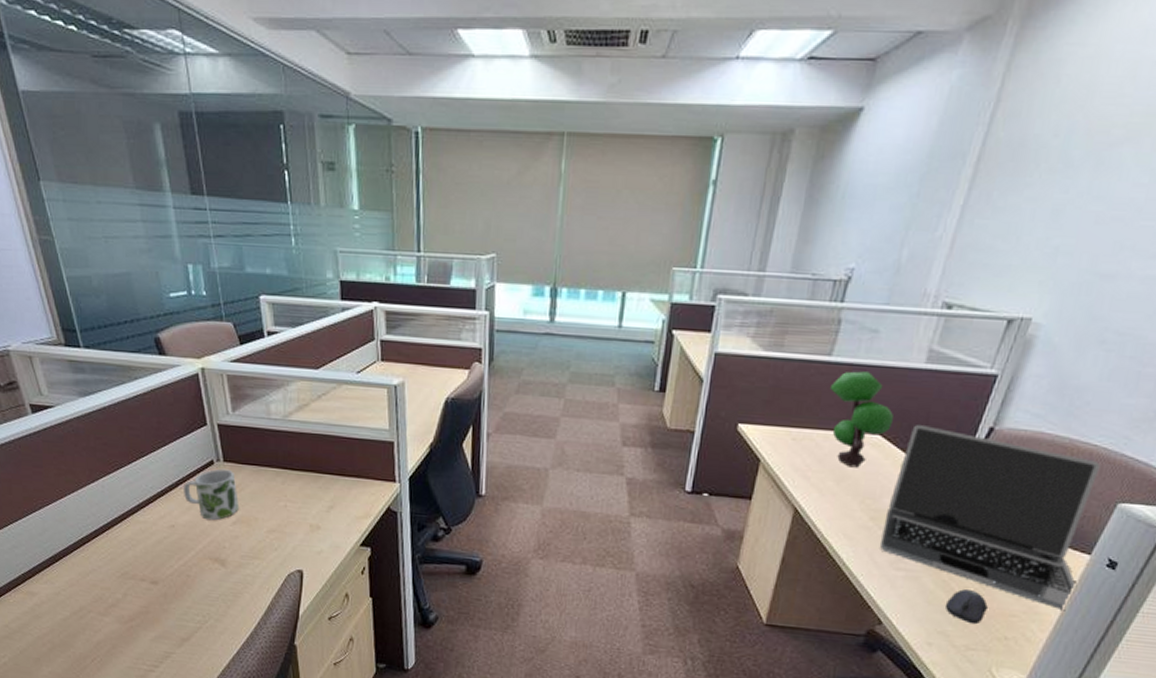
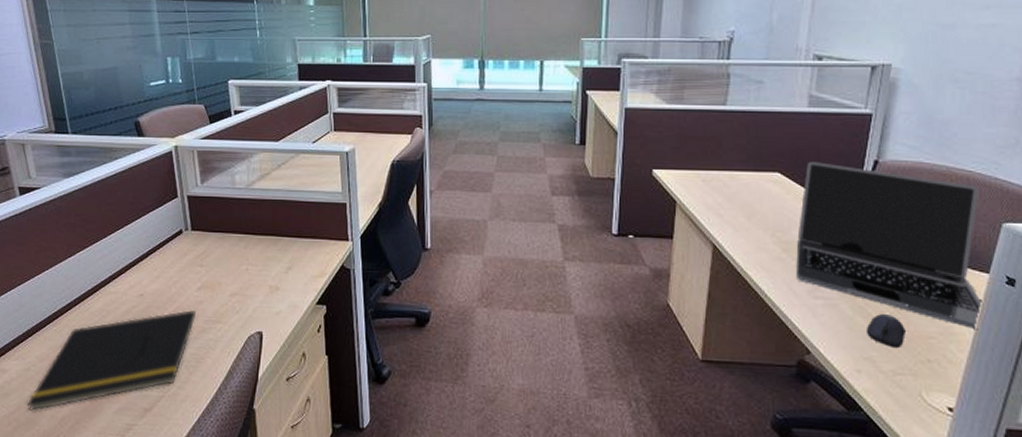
notepad: none [60,543,231,634] -> present [26,309,196,411]
mug: present [183,468,239,521] -> none [153,237,204,288]
plant: present [829,371,895,468] -> none [728,117,789,204]

